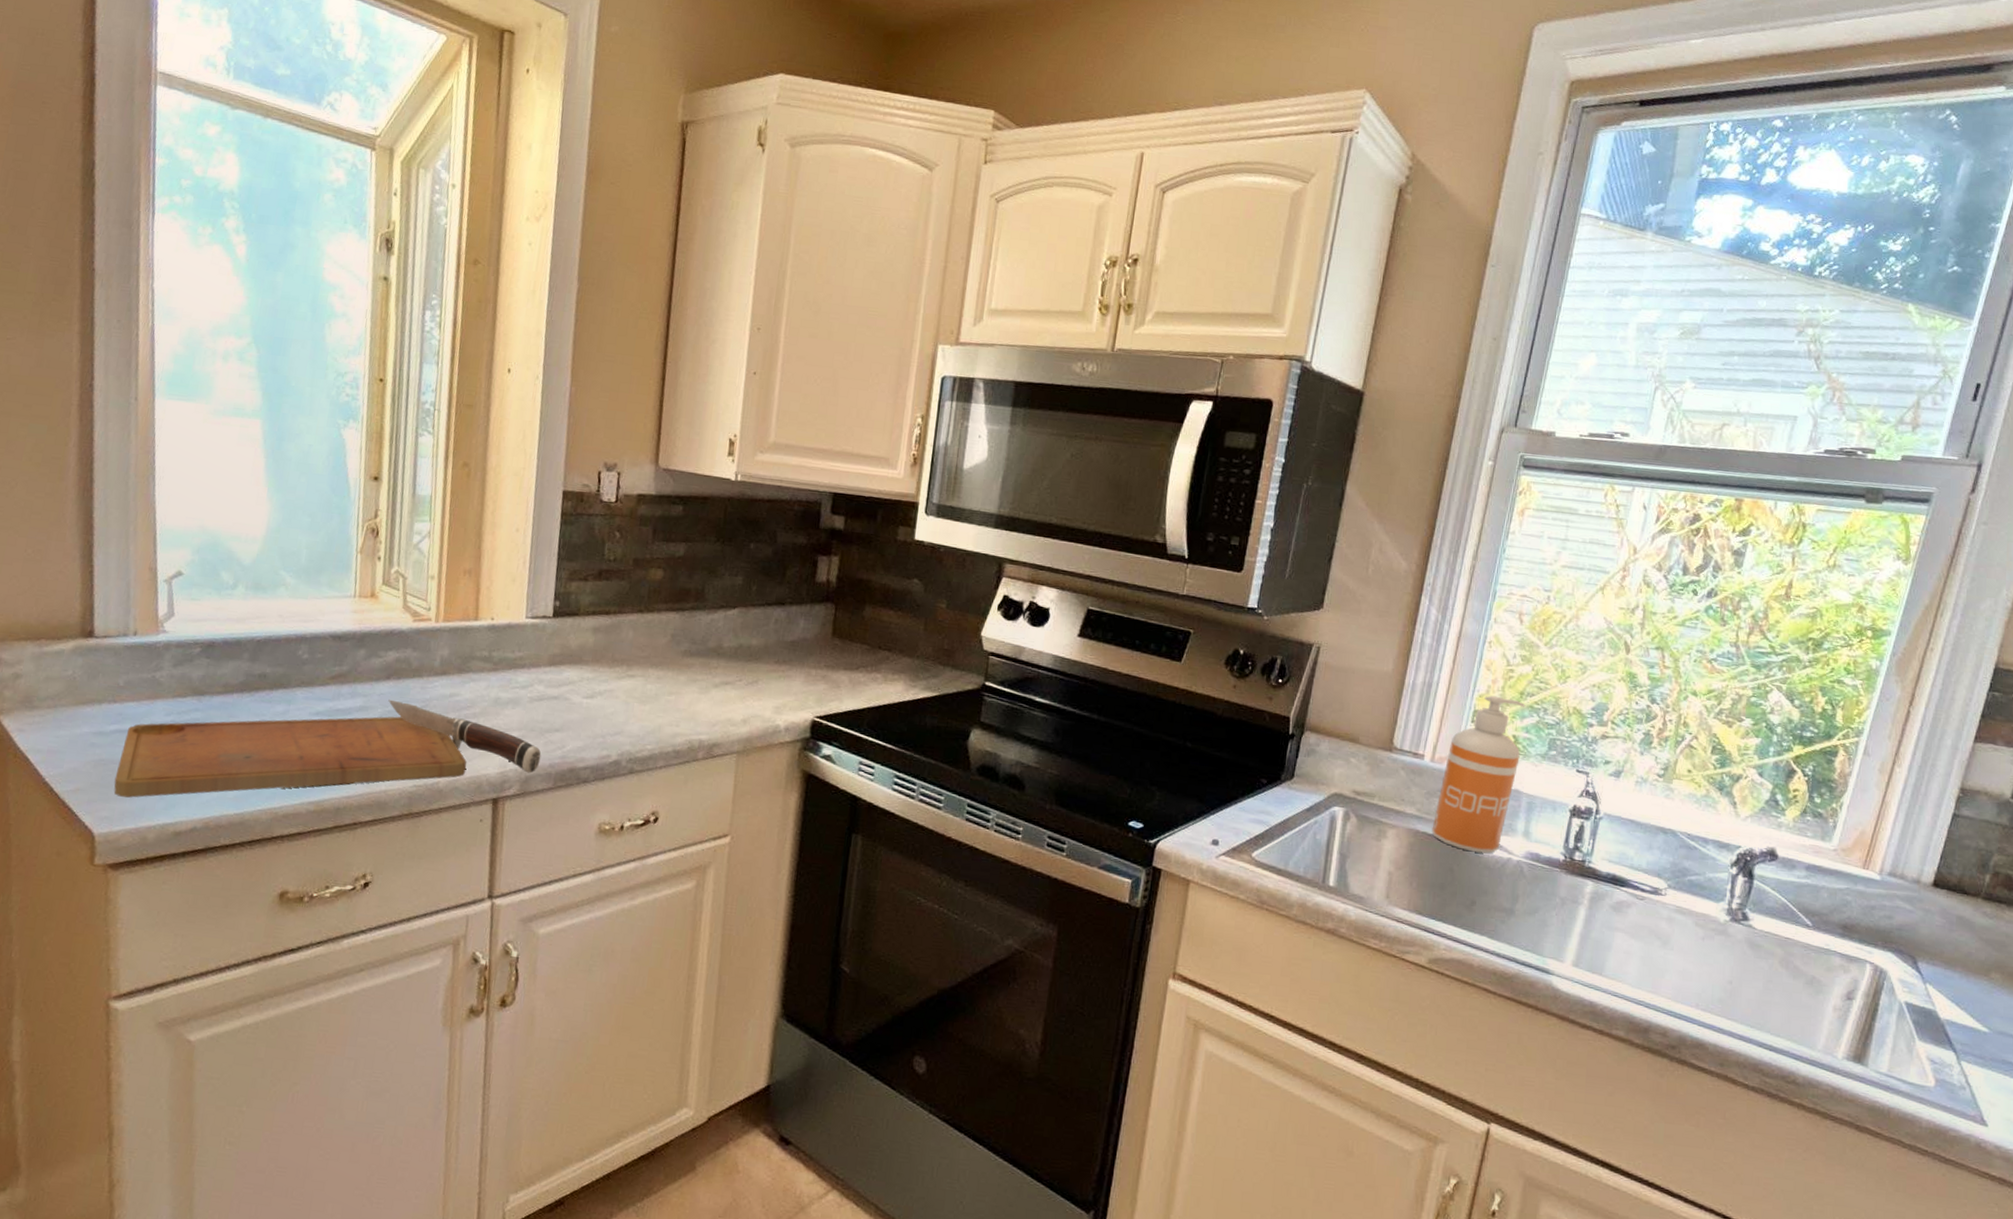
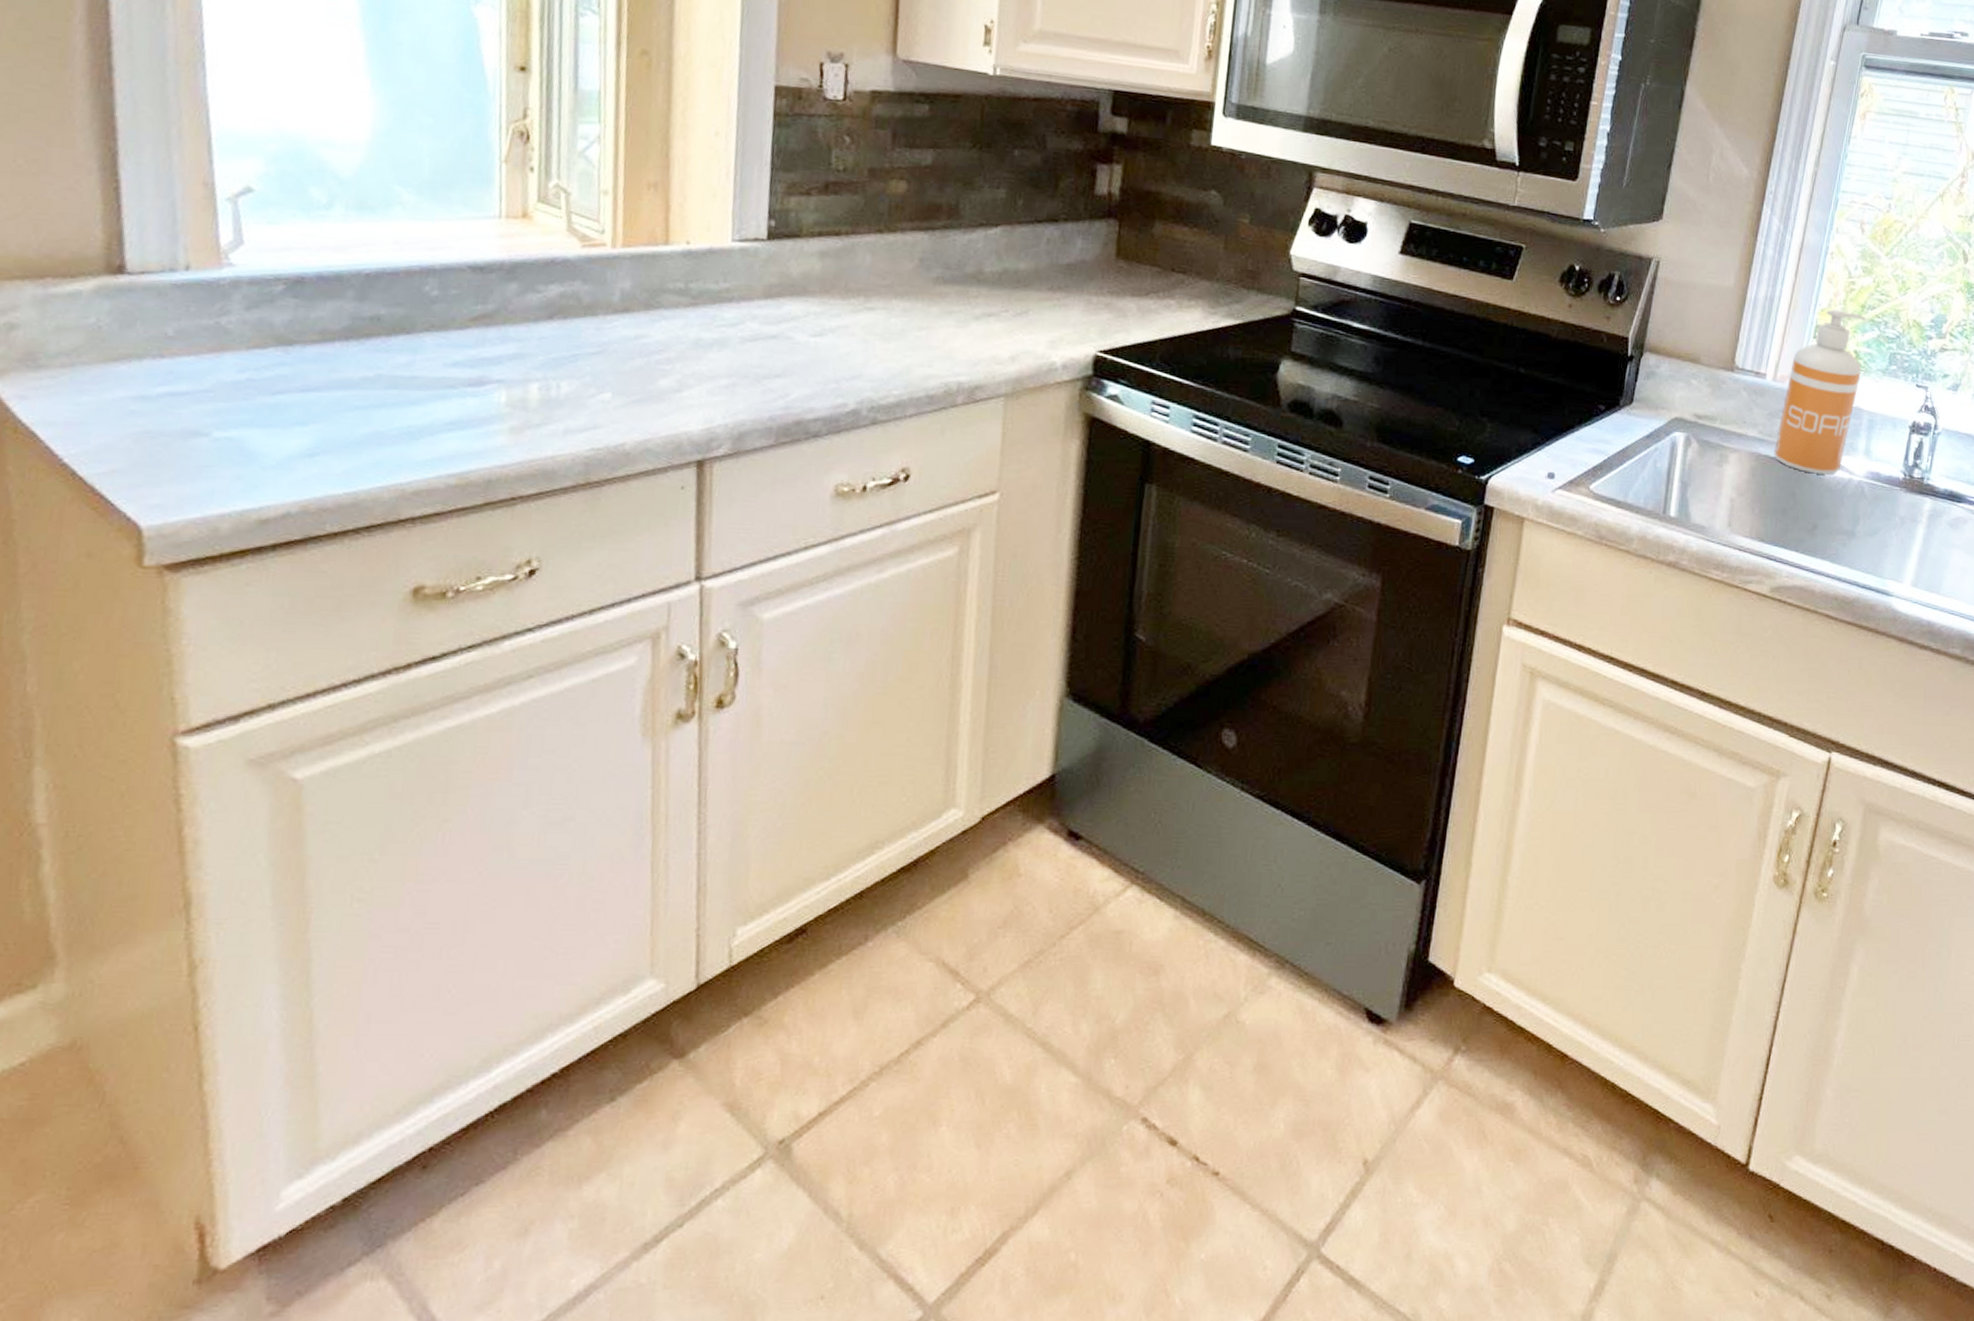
cutting board: present [113,716,467,798] -> none [166,364,661,479]
knife: present [388,699,542,773] -> none [552,344,759,429]

